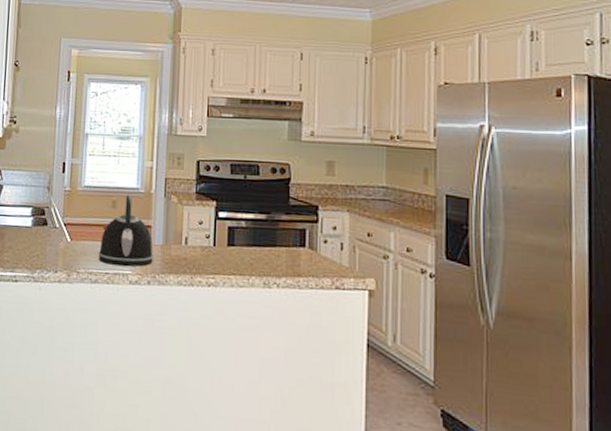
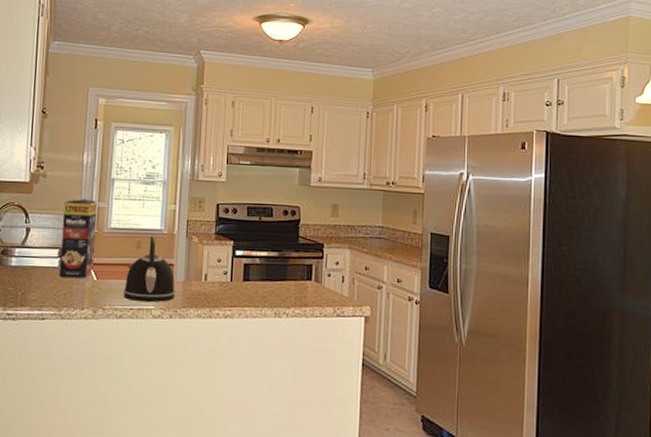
cereal box: none [32,155,71,240] -> present [59,199,97,279]

